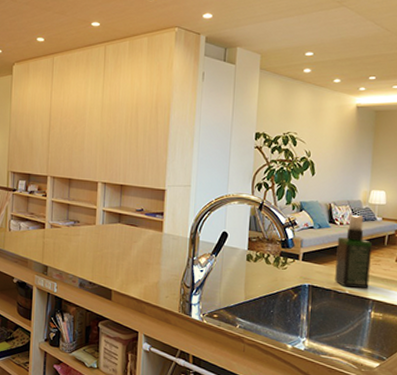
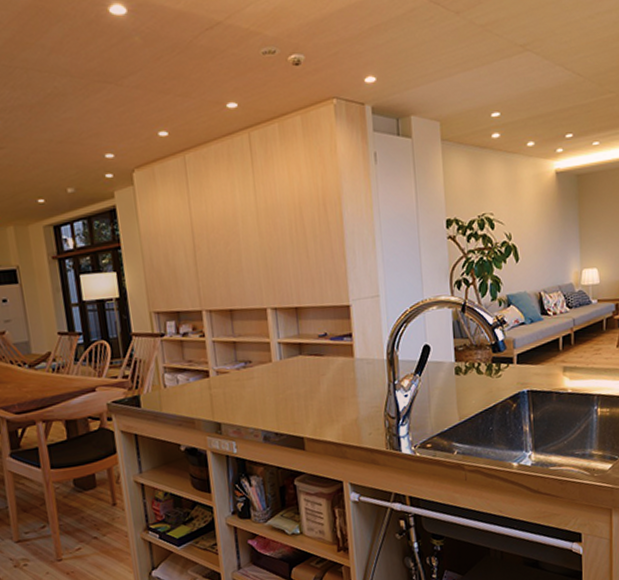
spray bottle: present [335,215,372,288] -> none [552,301,592,386]

